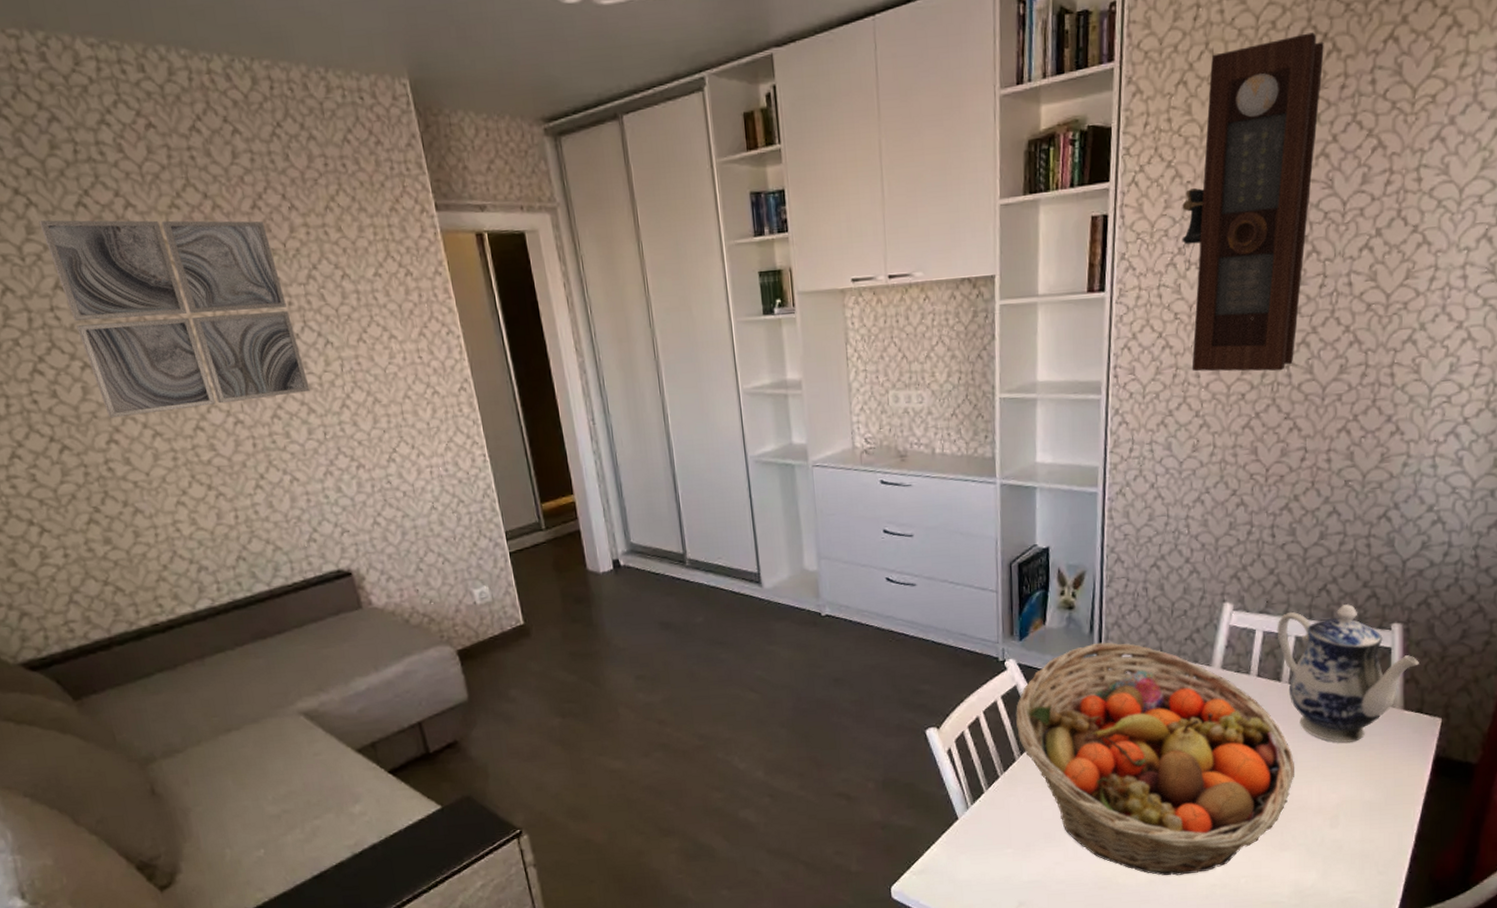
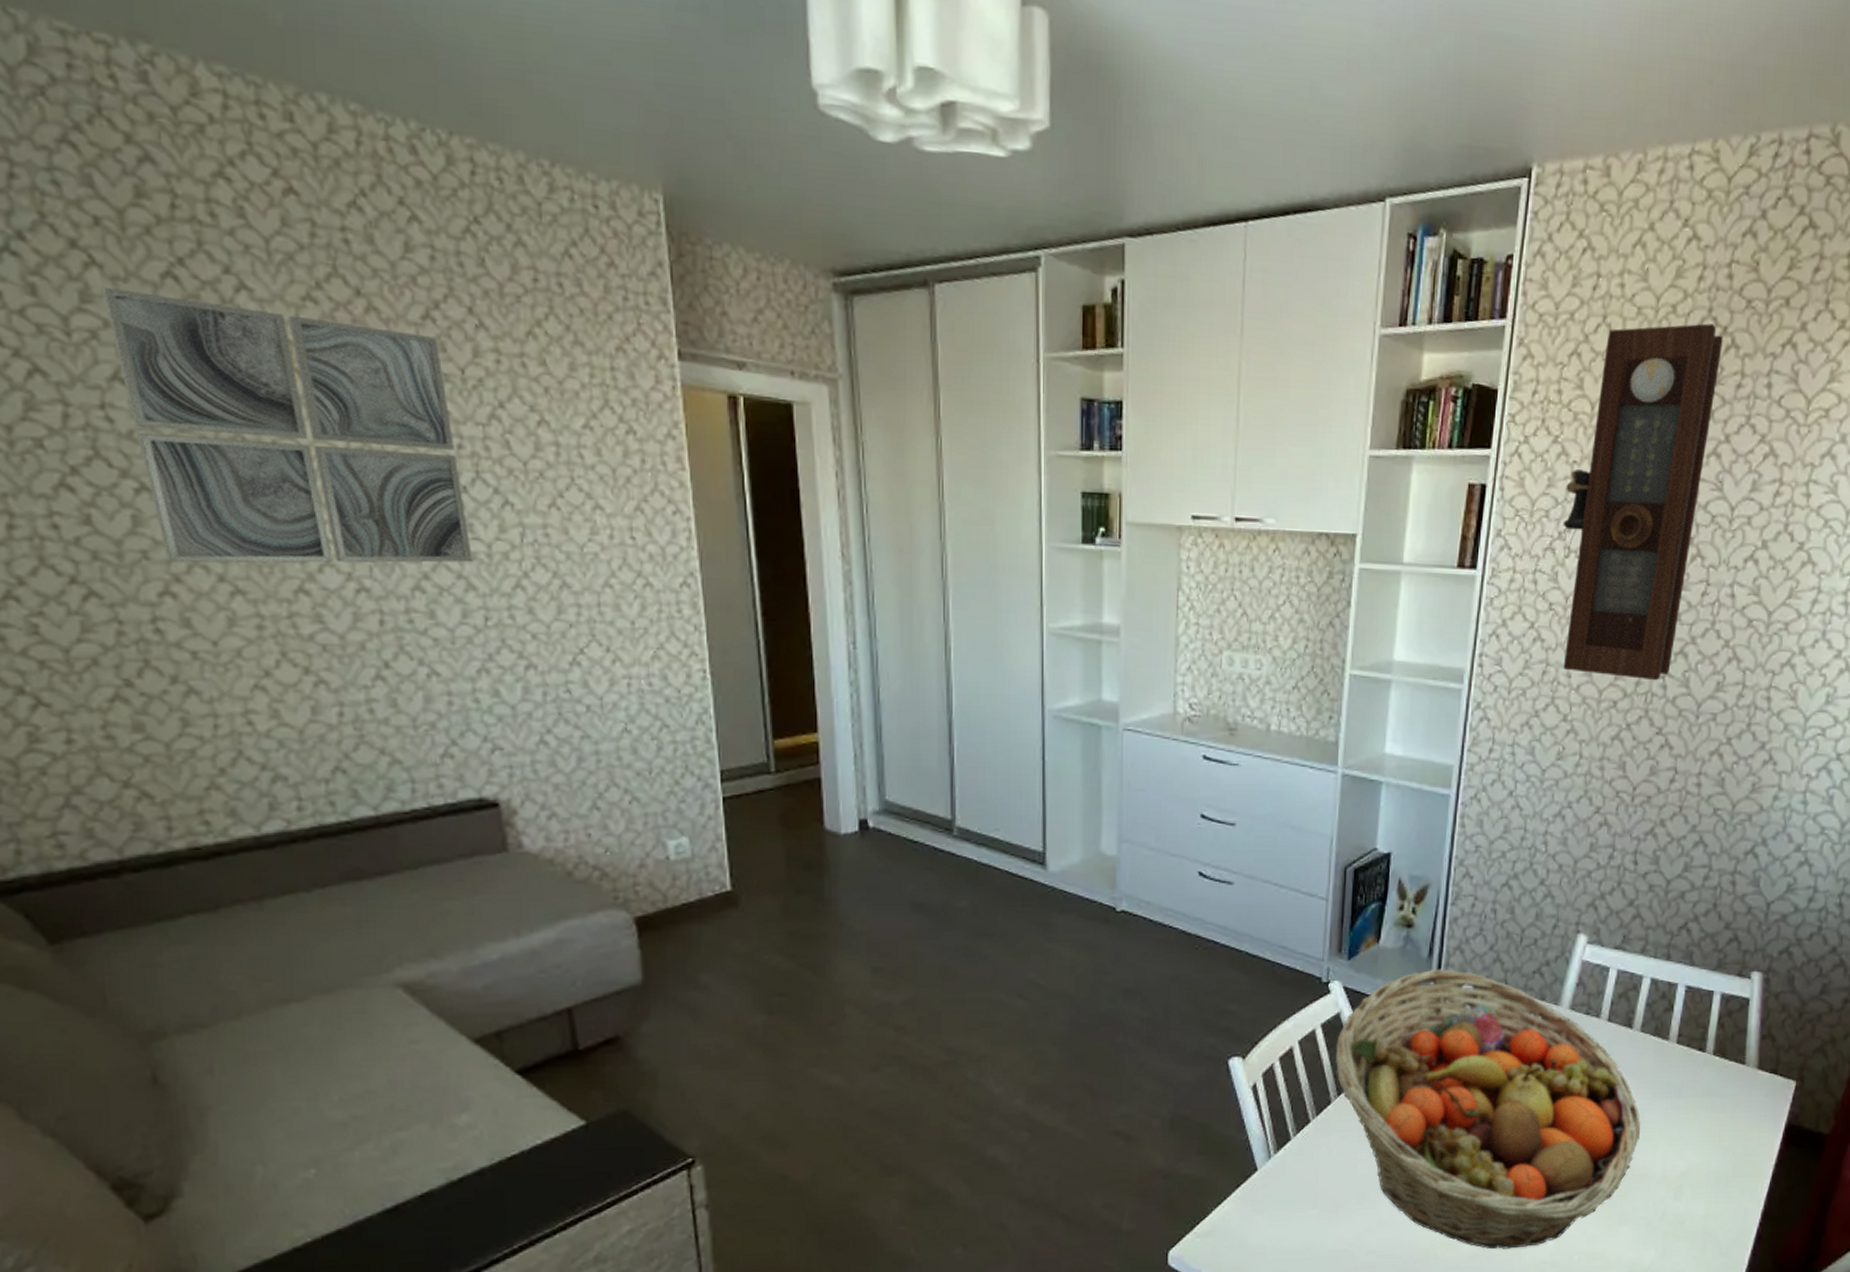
teapot: present [1277,603,1419,743] -> none [1632,945,1777,1104]

